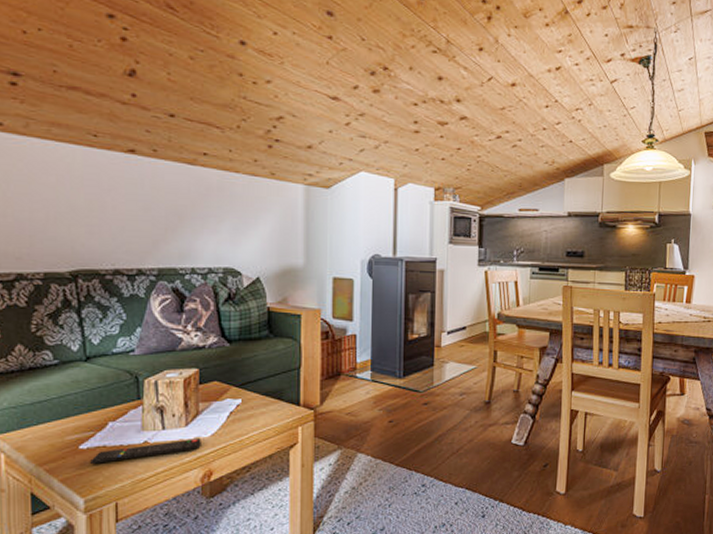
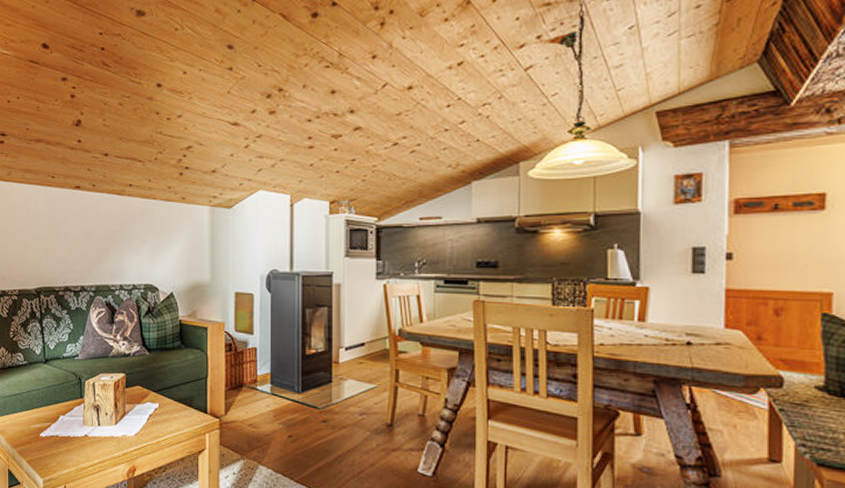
remote control: present [90,438,201,464] -> none [47,436,127,451]

